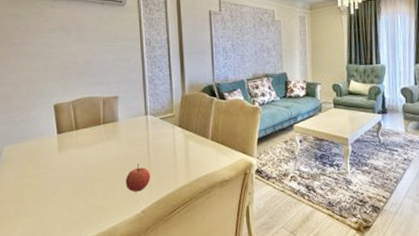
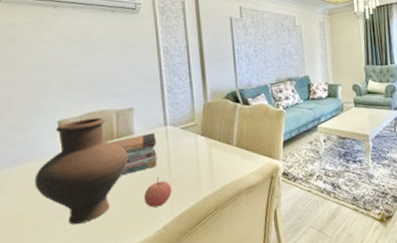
vase: none [34,103,112,200] -> present [34,117,128,225]
book stack: none [97,121,138,159] -> present [109,133,157,176]

